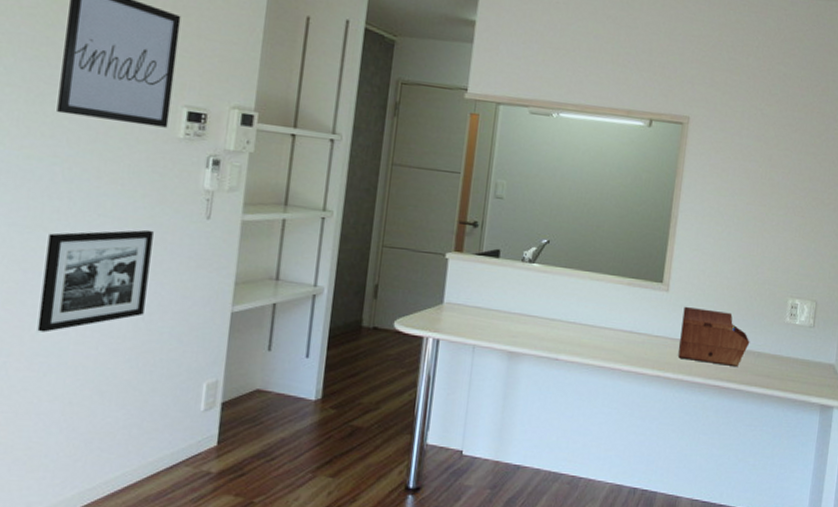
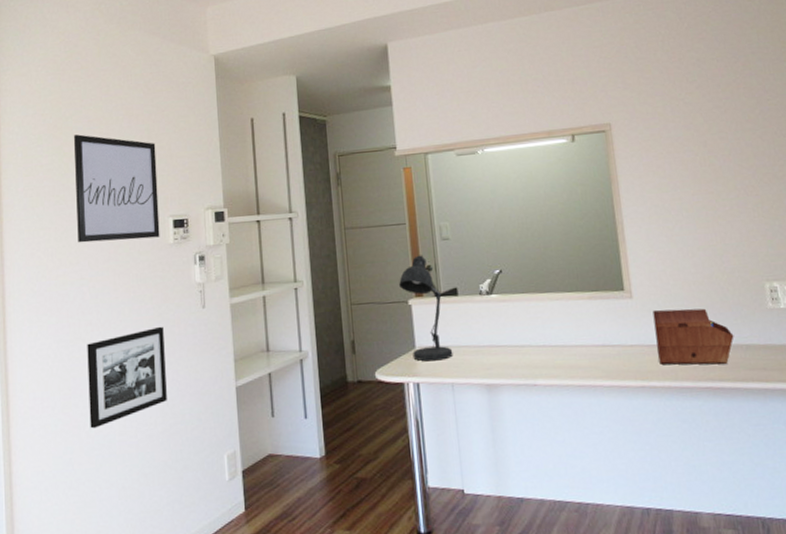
desk lamp: none [438,208,483,320] -> present [399,255,453,362]

